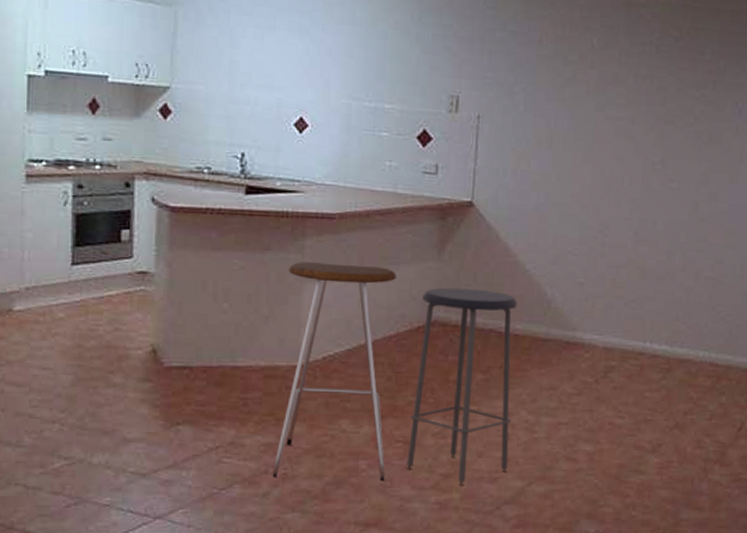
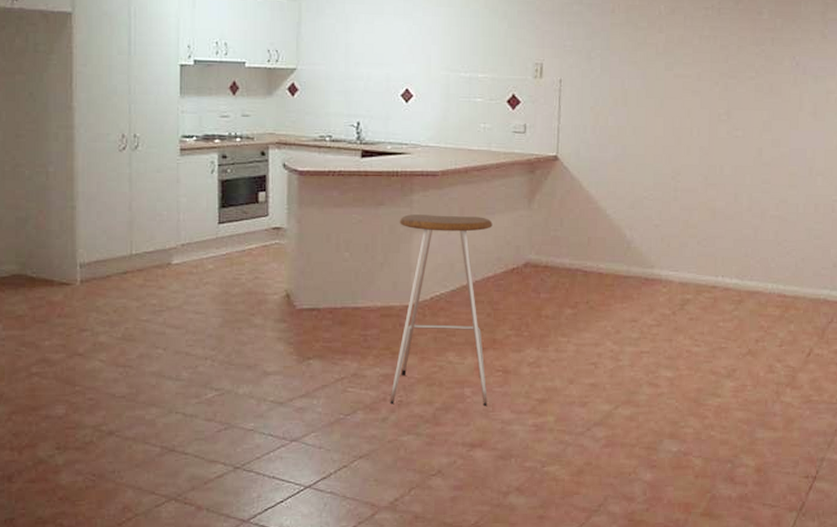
bar stool: present [407,287,518,486] -> none [506,233,600,410]

